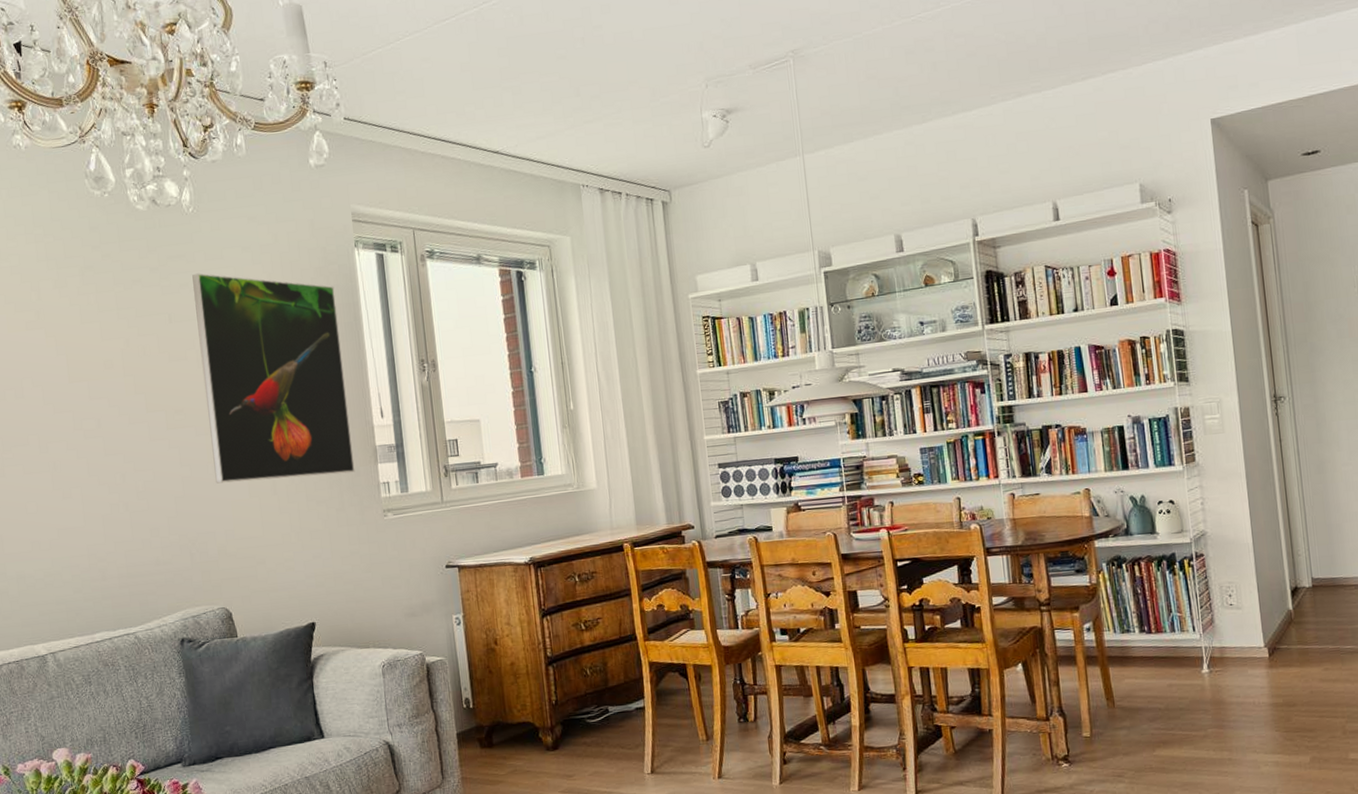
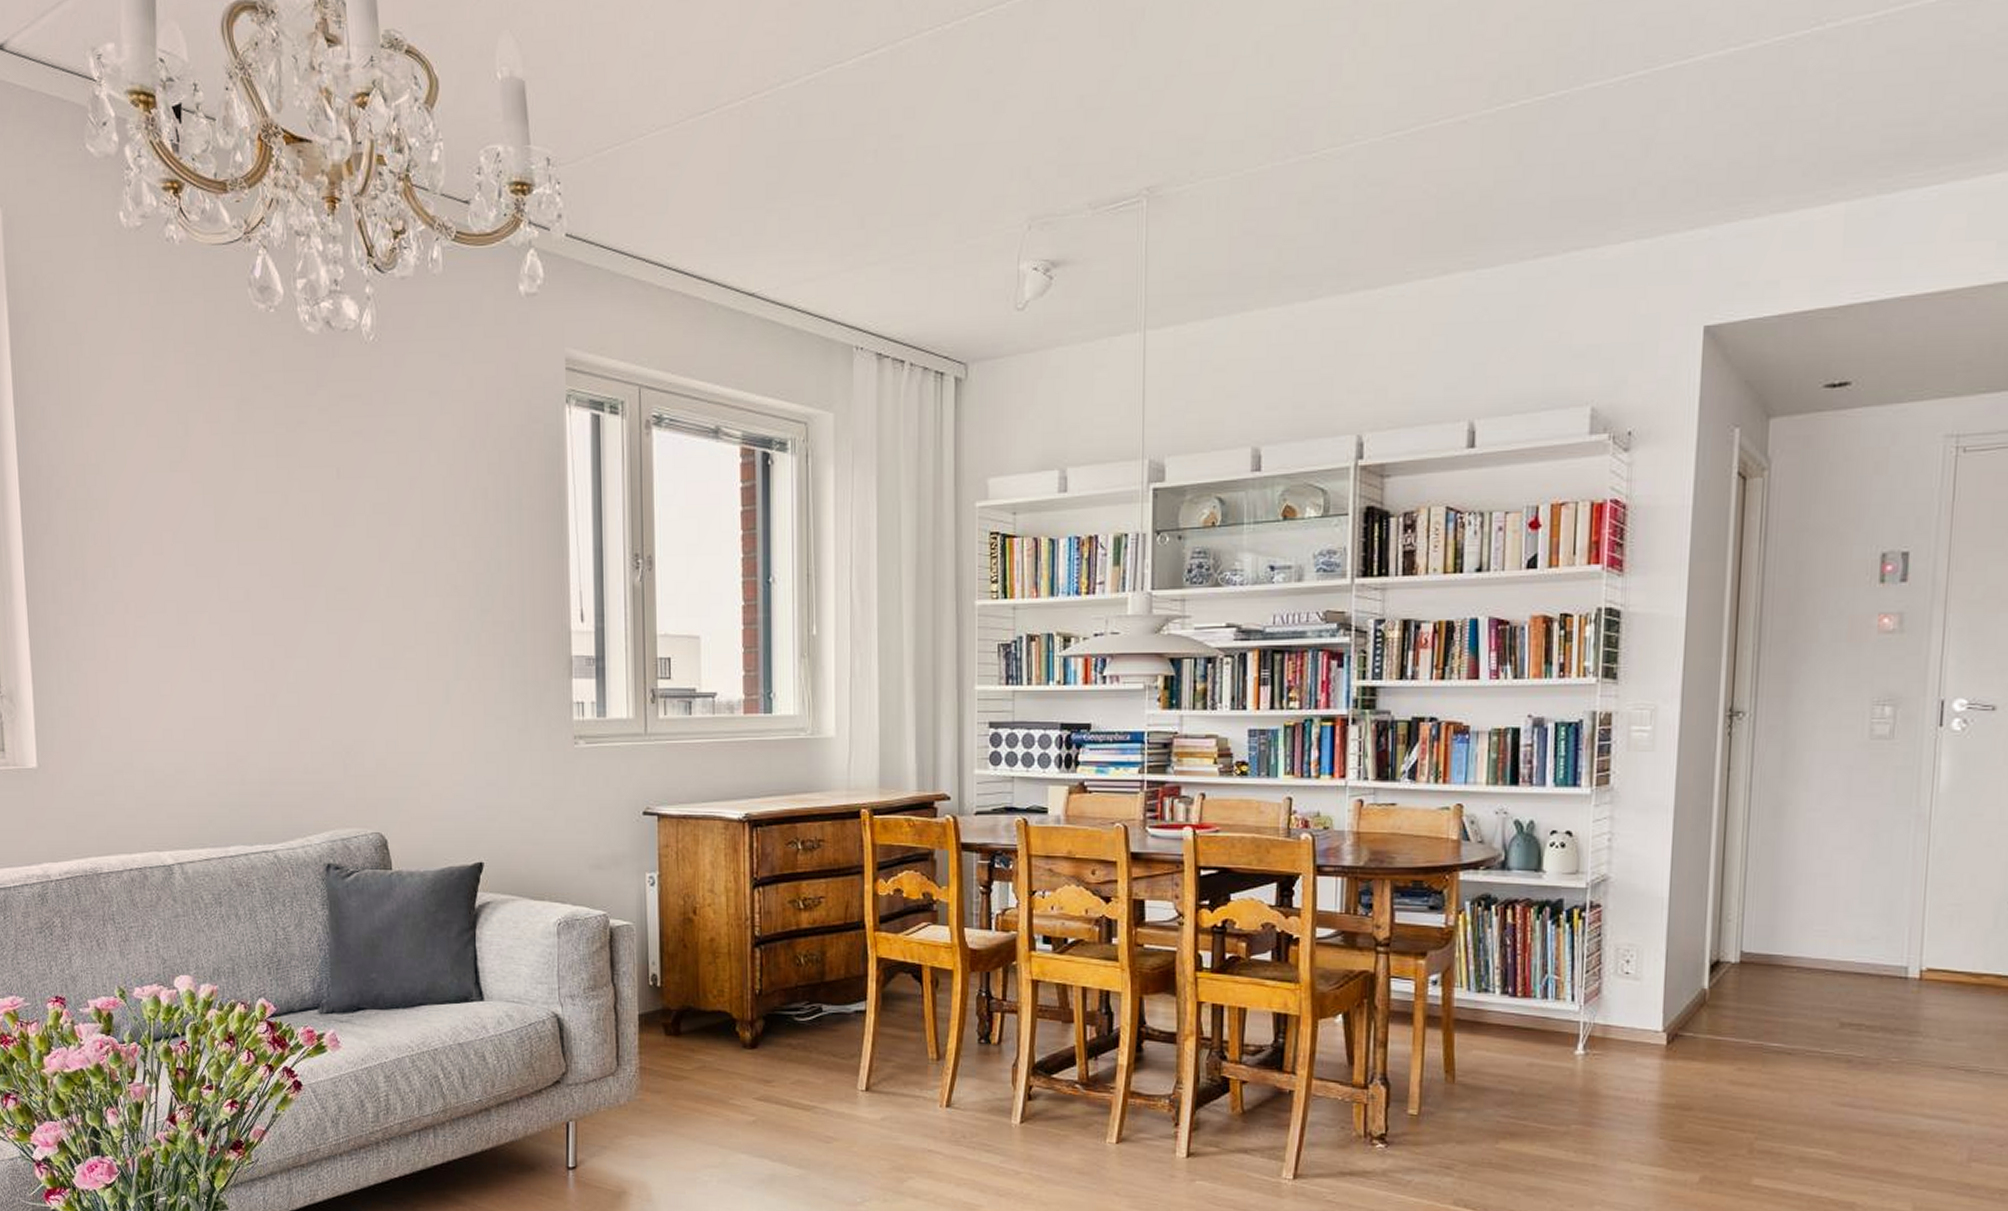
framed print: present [192,273,355,484] -> none [368,419,545,686]

